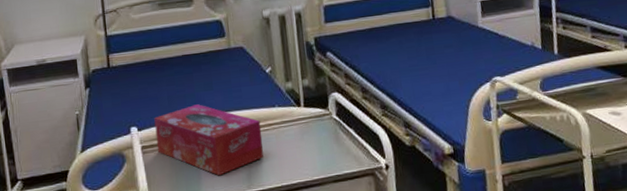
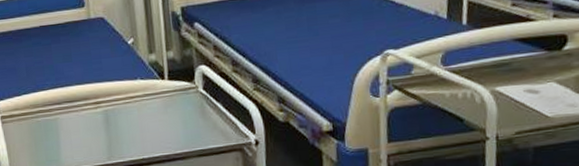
tissue box: present [154,104,263,176] -> none [12,76,124,147]

